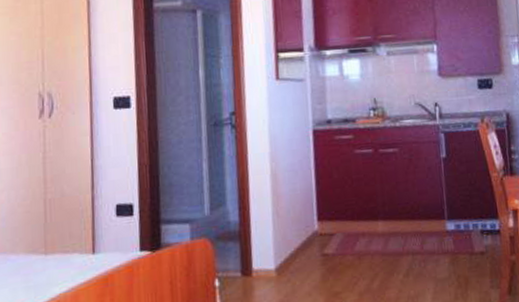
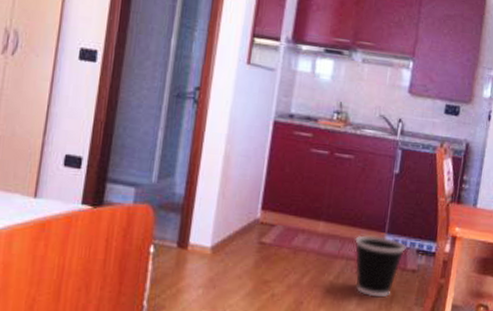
wastebasket: none [416,223,470,289] -> present [355,235,406,298]

